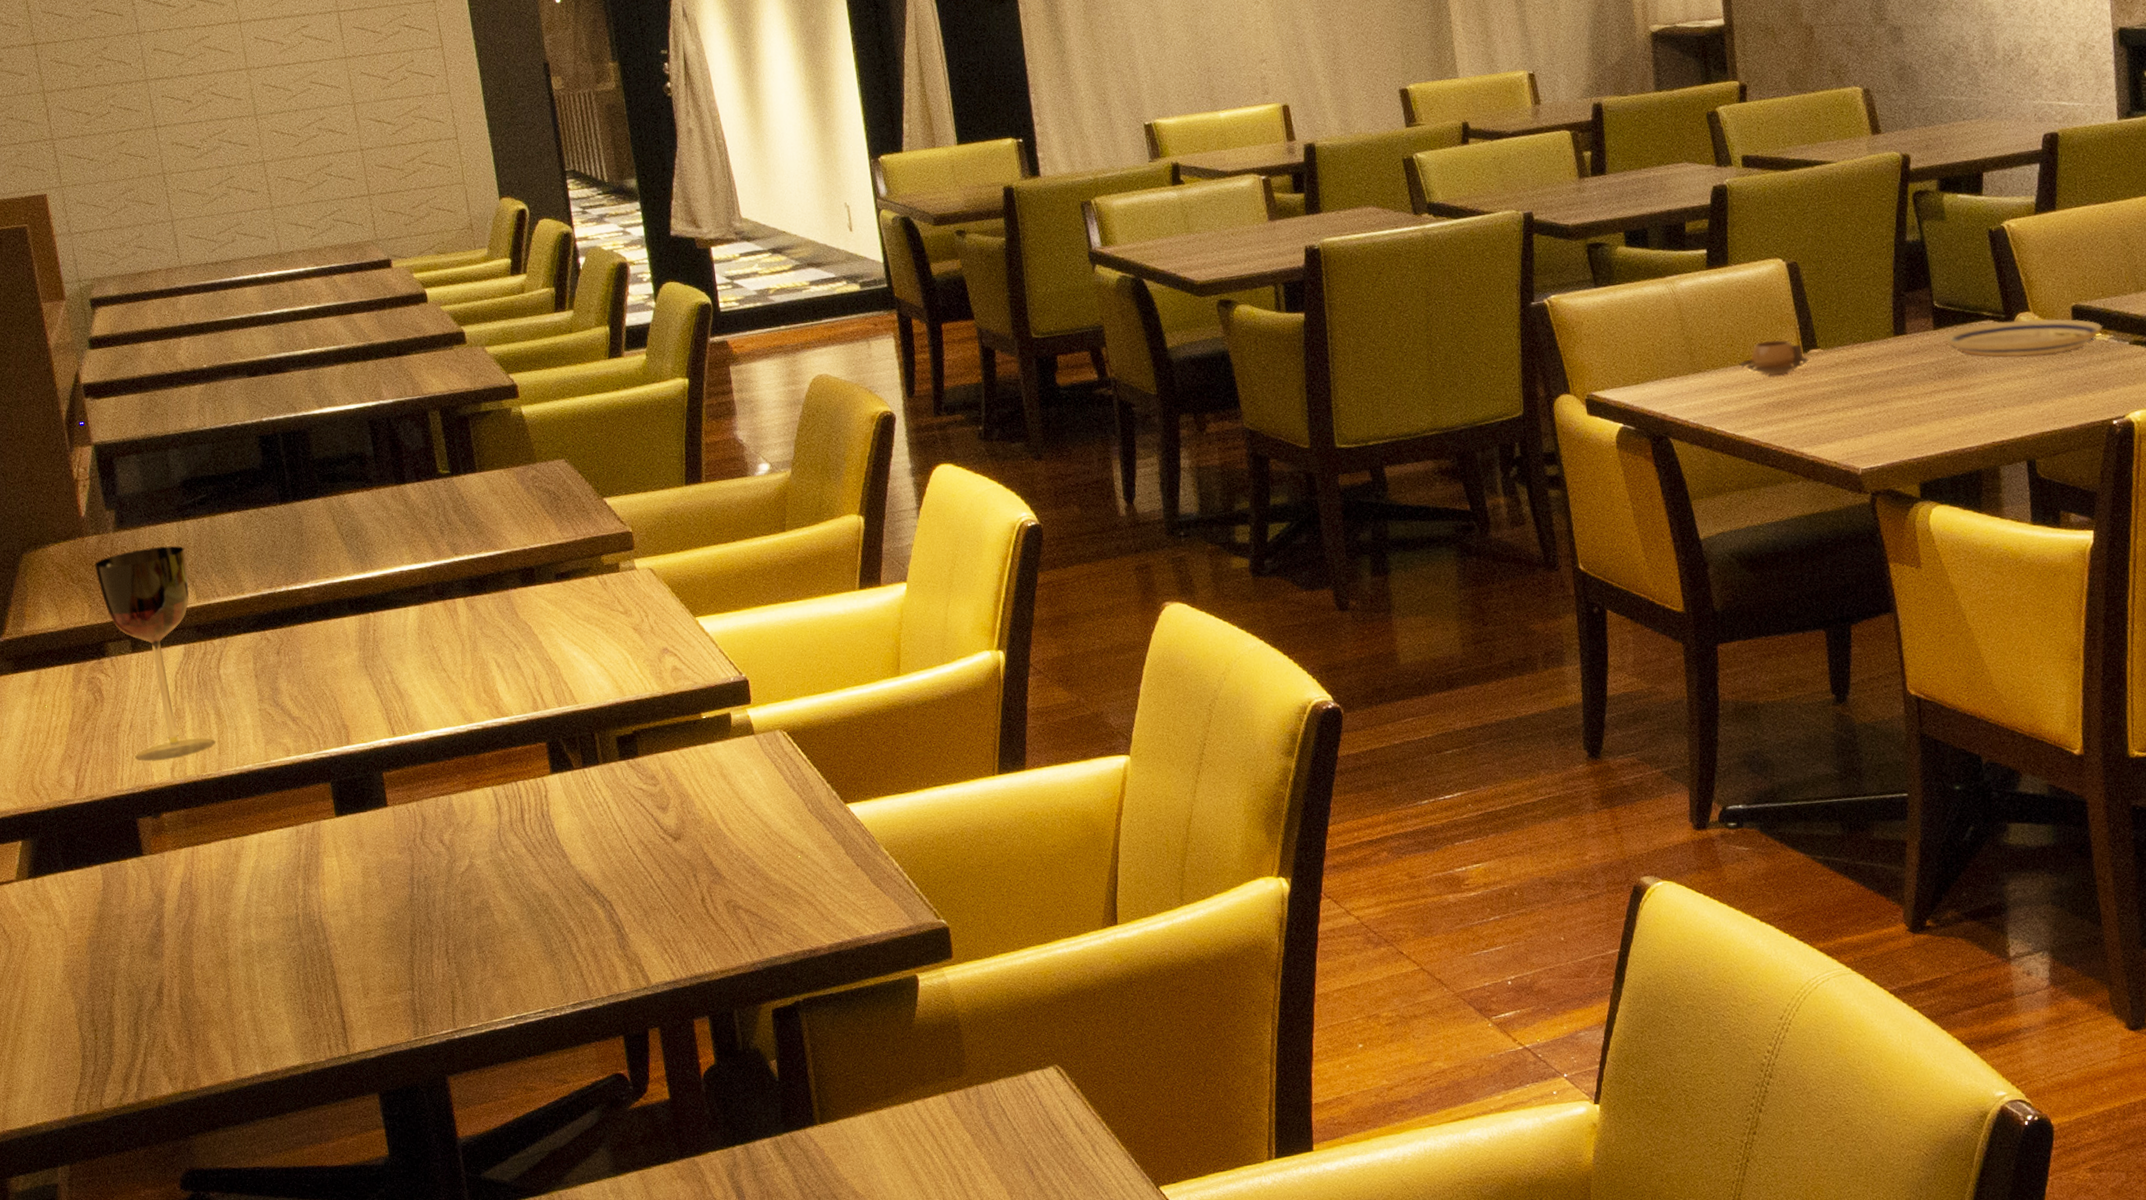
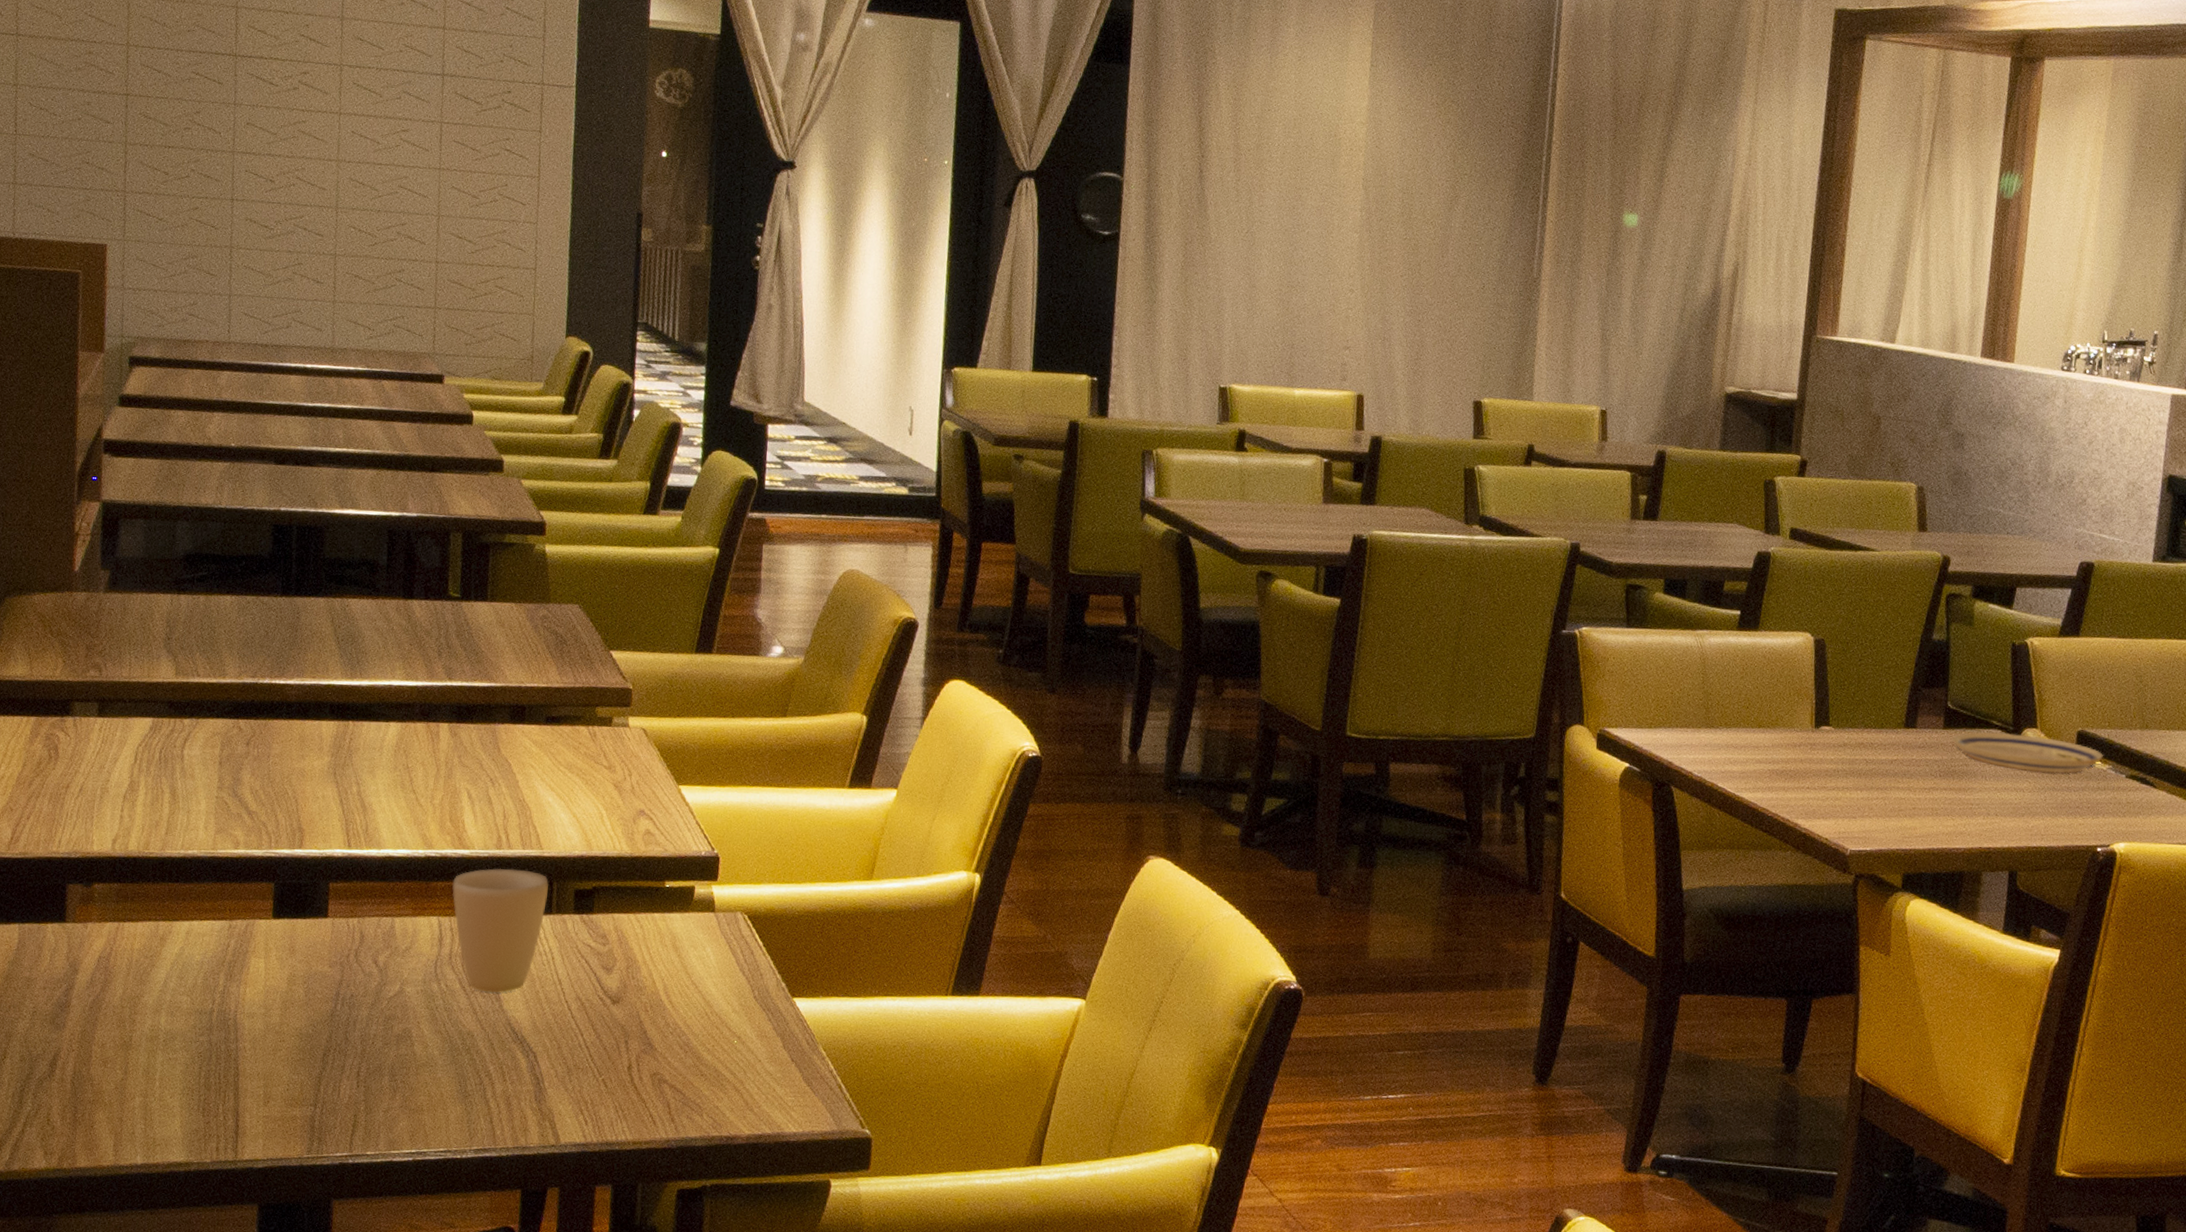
wineglass: present [95,545,216,762] -> none [77,614,174,831]
cup: none [499,726,592,852] -> present [452,868,549,993]
cup: present [1739,340,1809,376] -> none [1751,709,1819,746]

